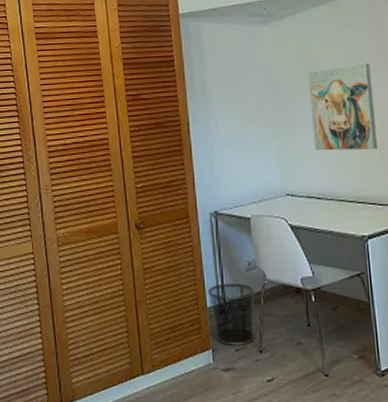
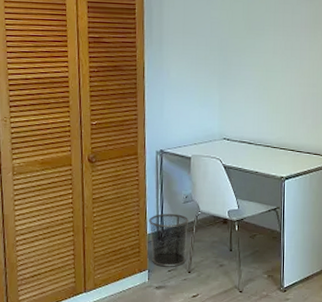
wall art: present [307,63,377,151] -> none [250,29,303,104]

